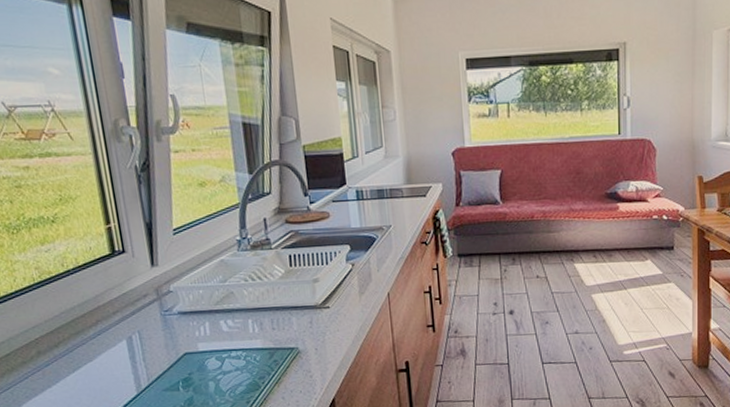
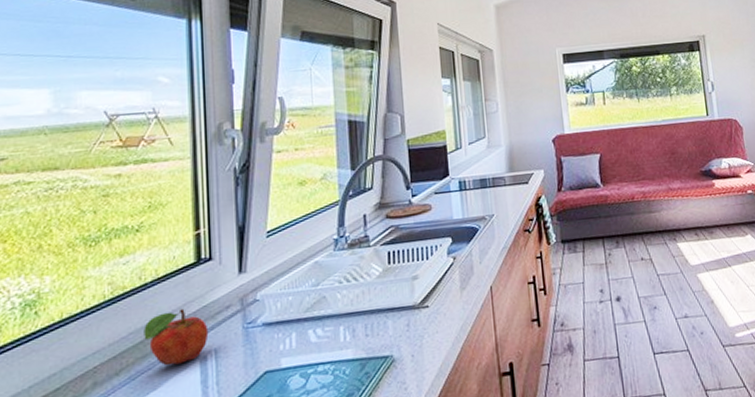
fruit: none [73,294,132,342] -> present [144,308,209,366]

